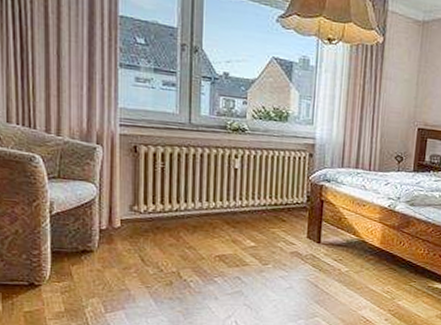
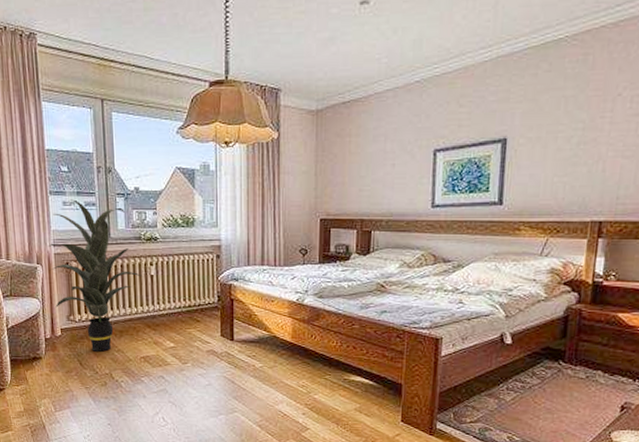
indoor plant: none [112,76,225,248] -> present [48,199,142,352]

